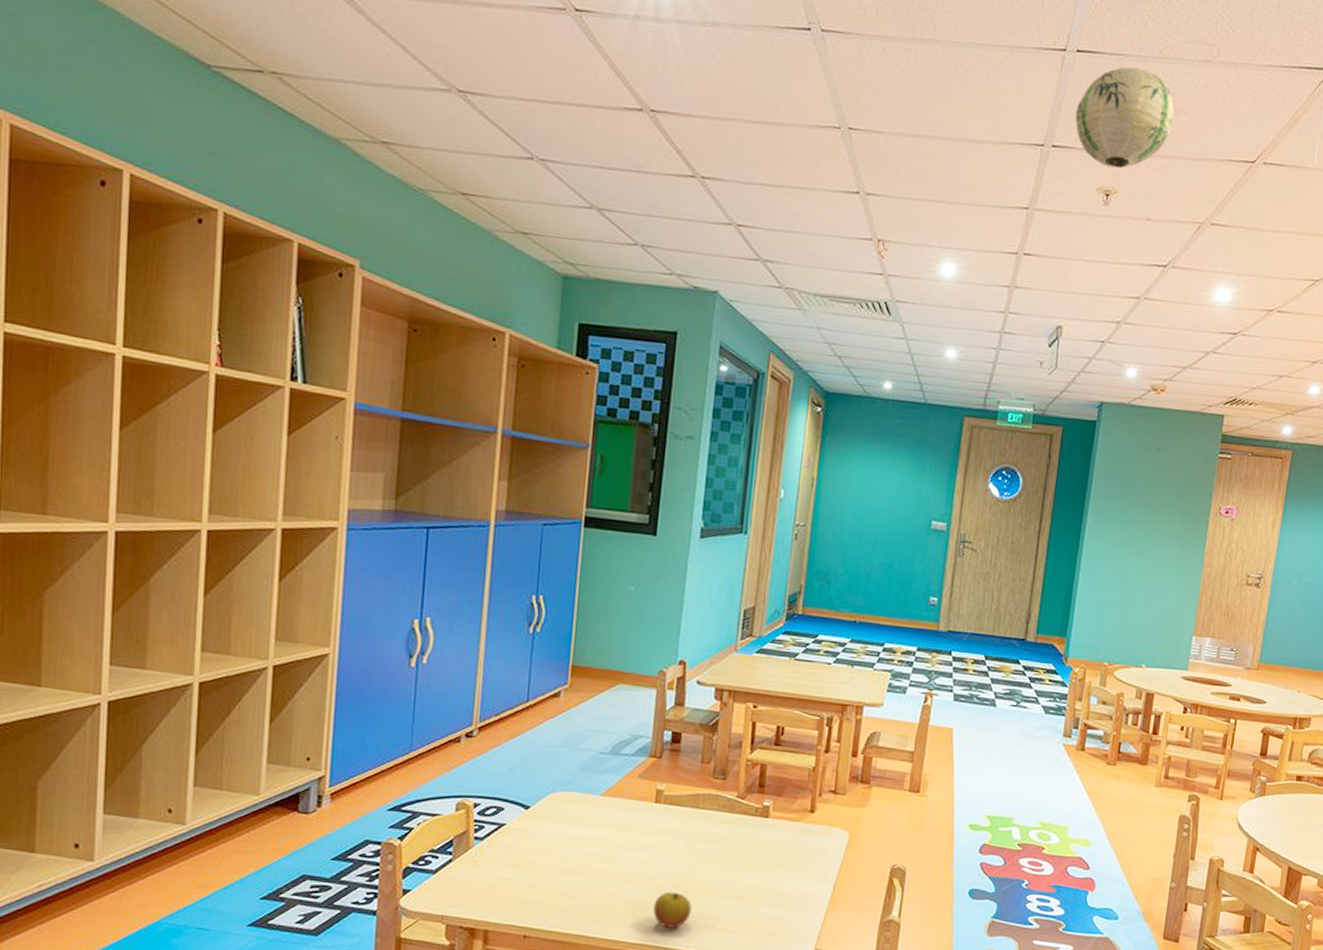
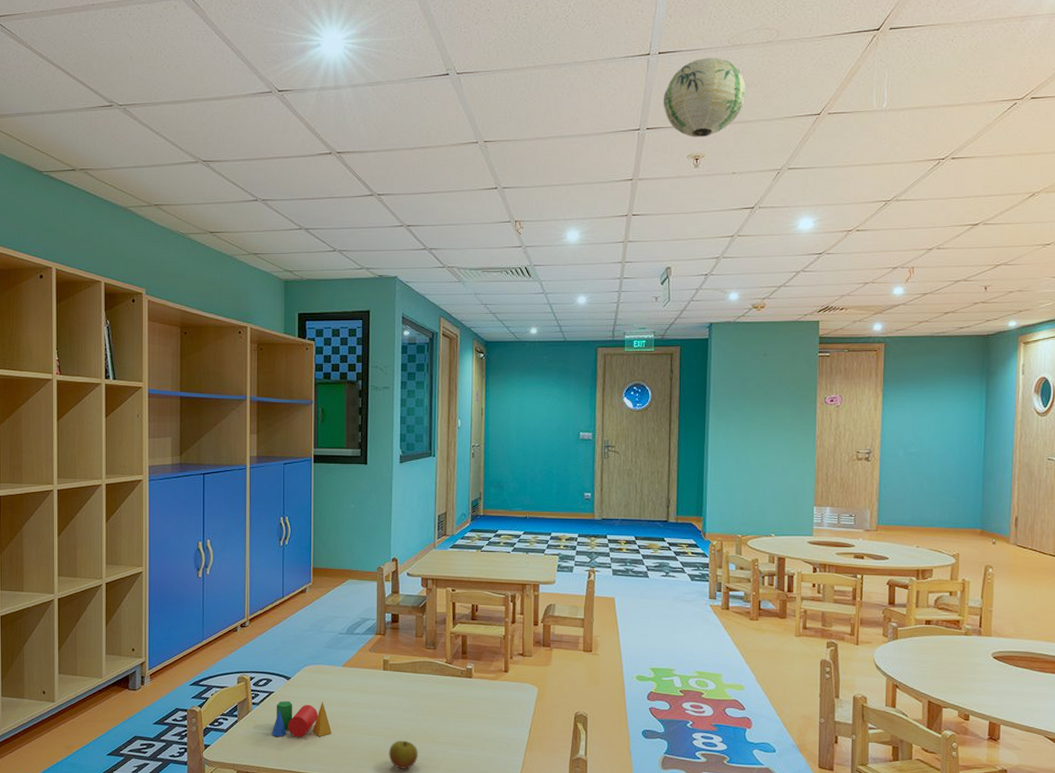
toy blocks: none [497,836,580,885] -> present [271,700,332,738]

